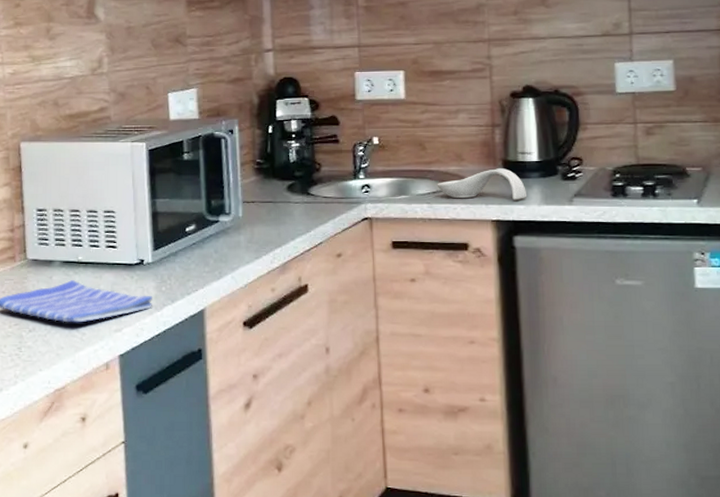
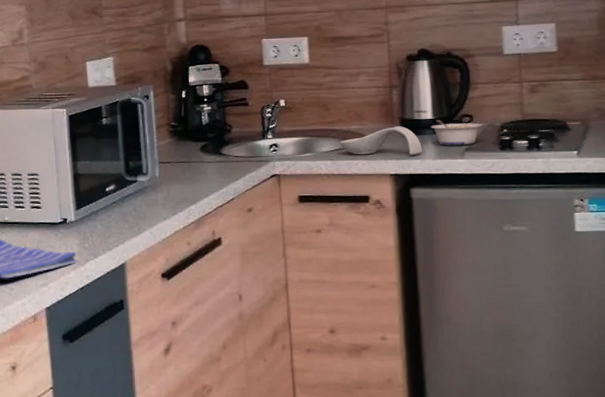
legume: none [536,162,593,191] -> present [430,120,483,146]

